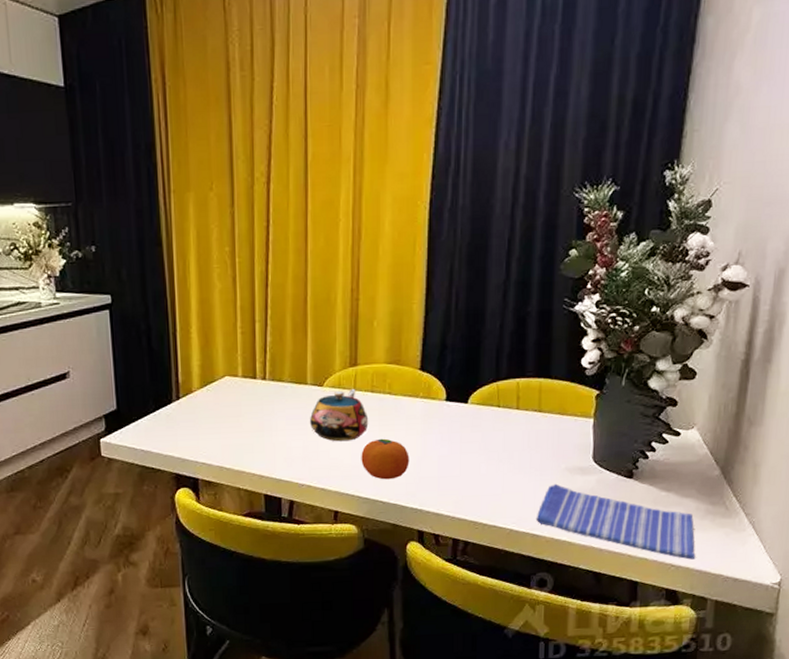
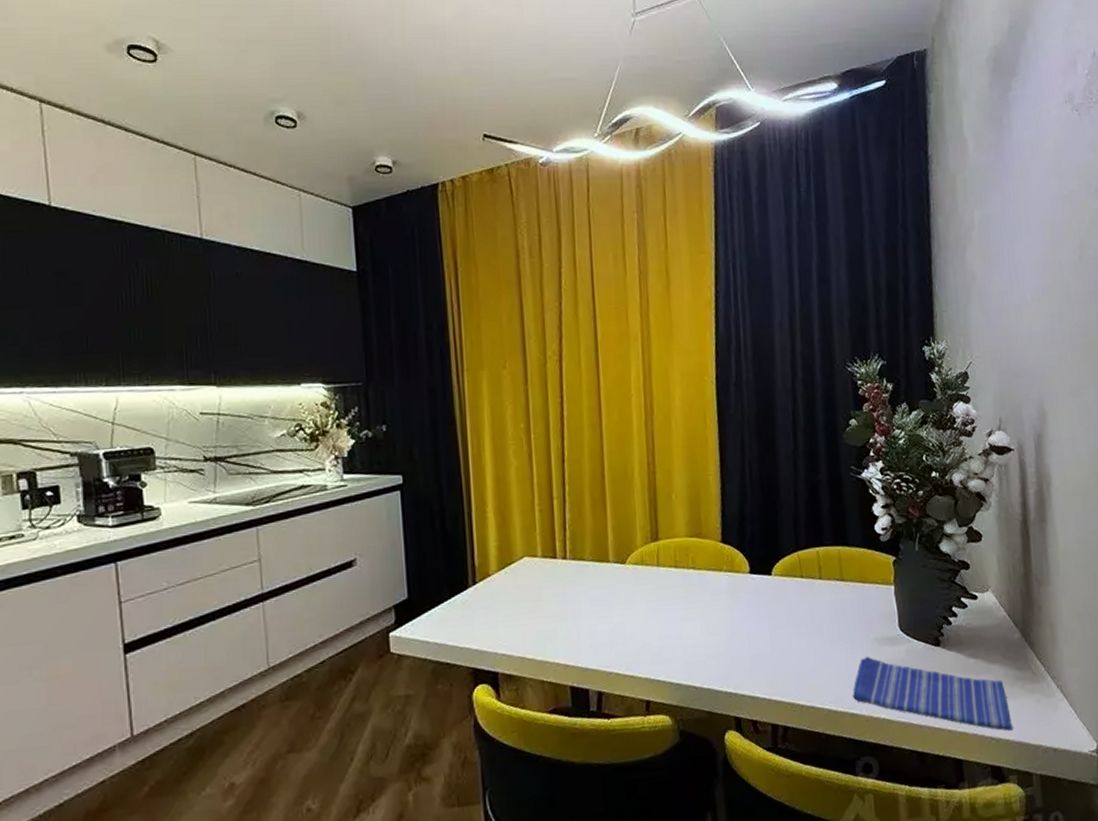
teapot: present [309,389,369,442] -> none [613,565,675,623]
fruit: present [361,438,410,480] -> none [669,616,720,662]

